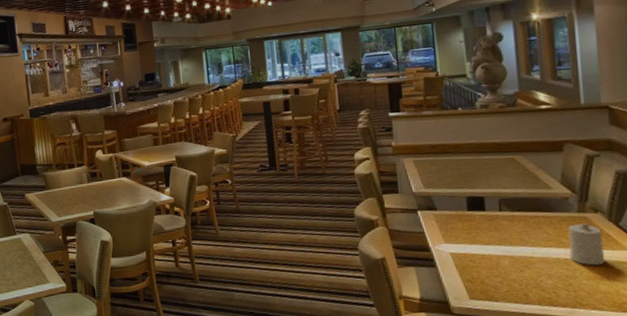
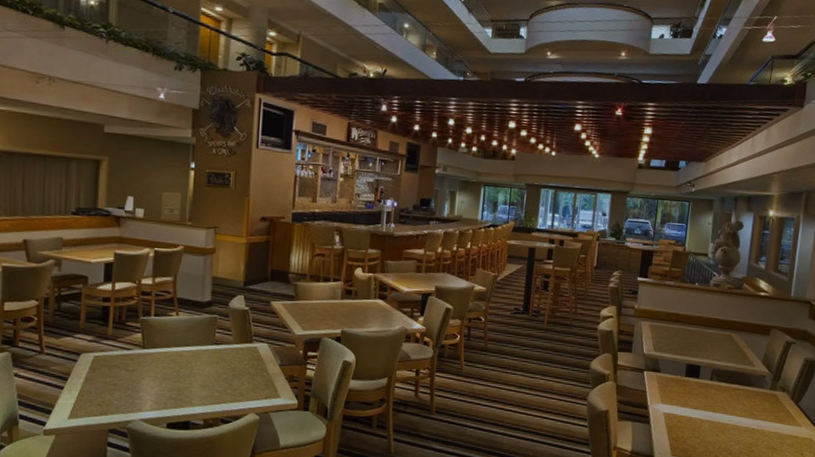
candle: present [568,223,604,266] -> none [757,399,785,437]

